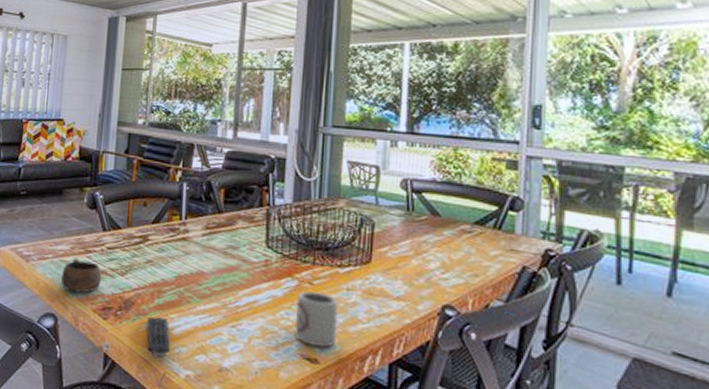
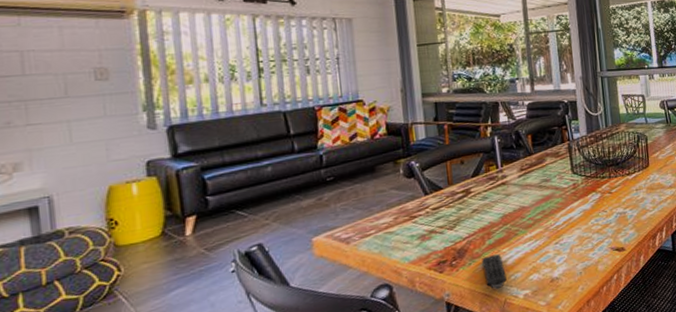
cup: present [61,258,102,293] -> none [389,225,432,259]
cup: present [295,291,339,347] -> none [601,197,634,239]

